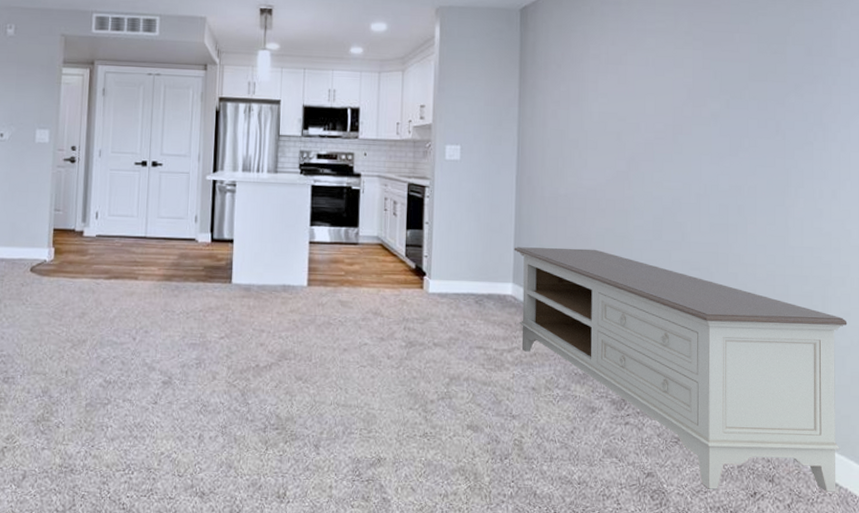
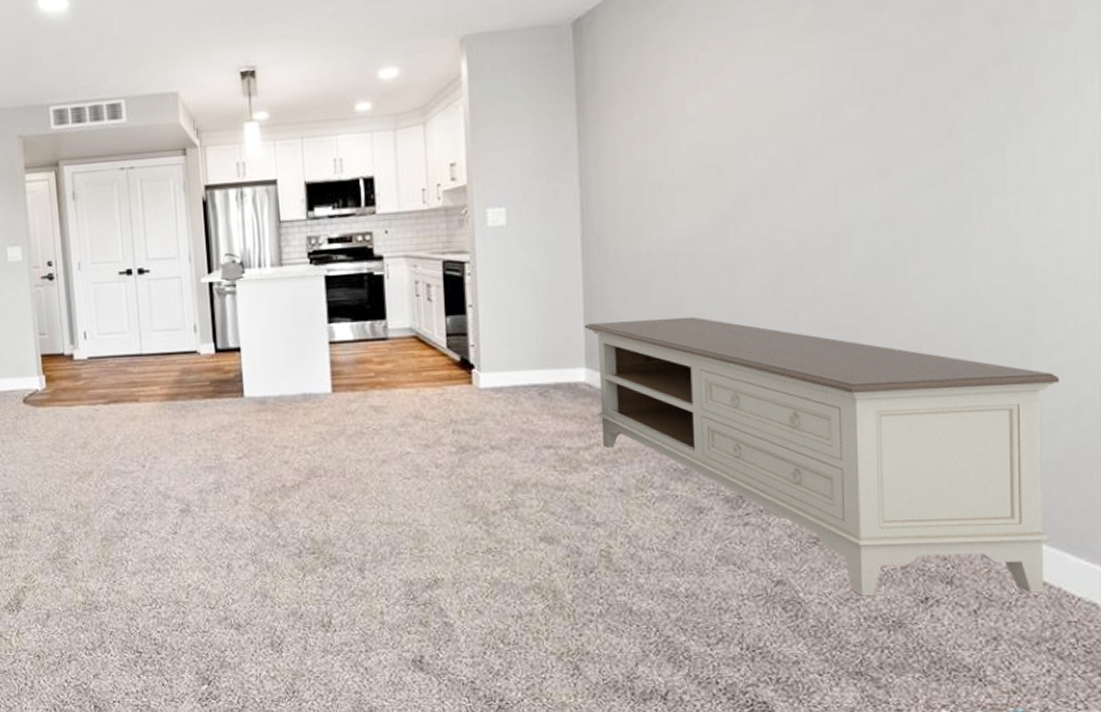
kettle: none [221,156,246,181] -> present [216,252,245,281]

